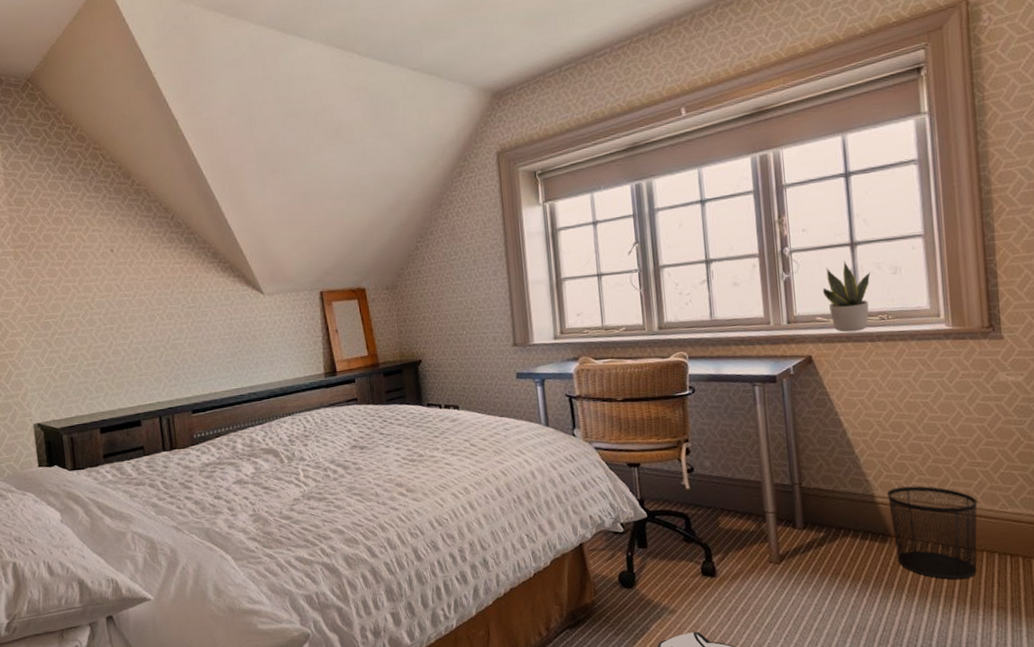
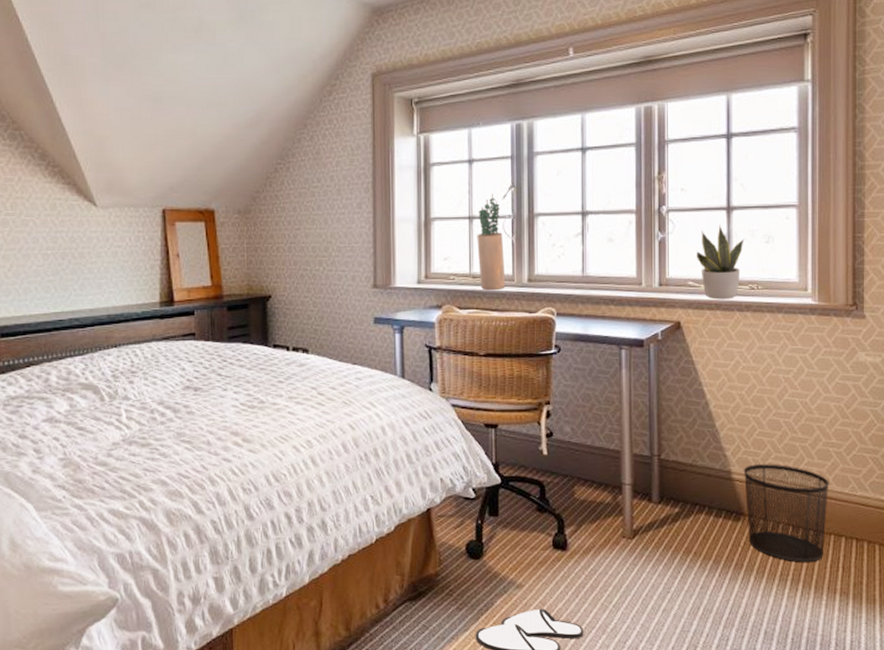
vase: none [606,250,638,341] -> present [477,193,506,291]

